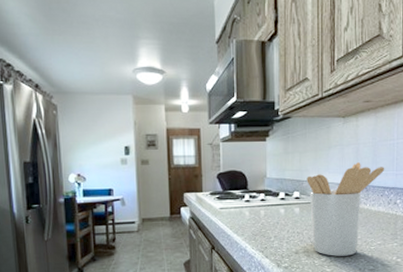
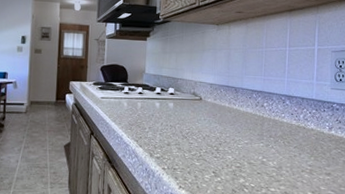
utensil holder: present [307,162,385,256] -> none [181,66,254,152]

